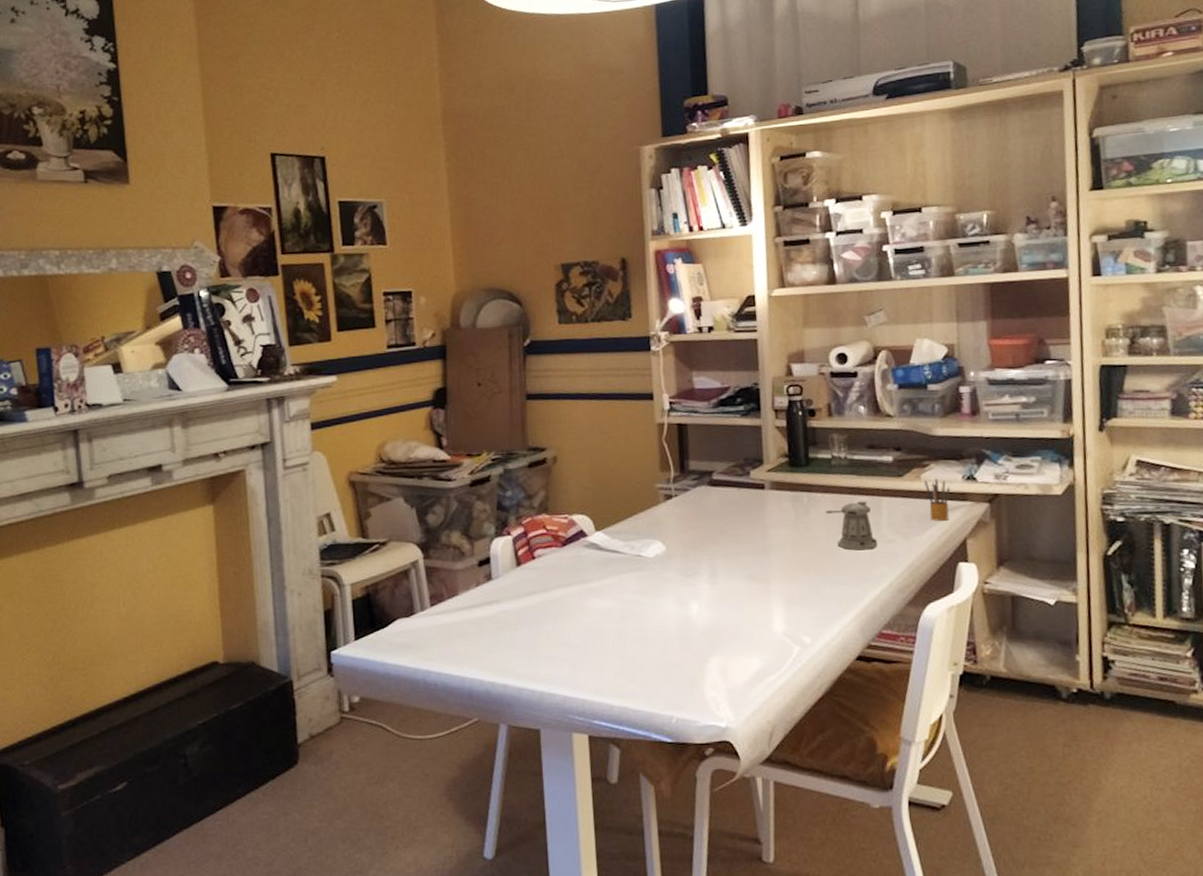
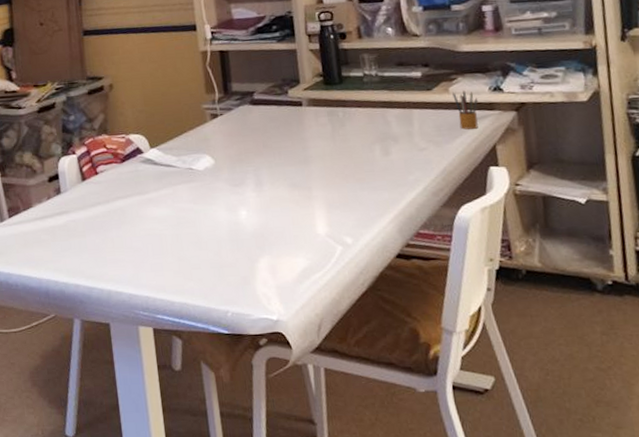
pepper shaker: present [825,500,878,551] -> none [360,113,411,159]

